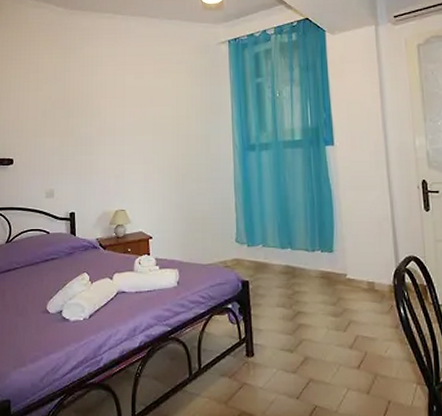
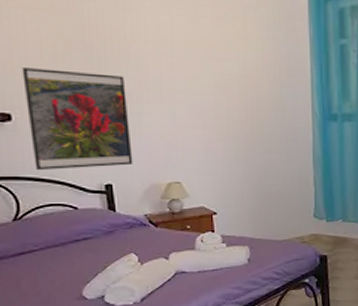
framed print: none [23,123,91,202] -> present [22,67,133,171]

